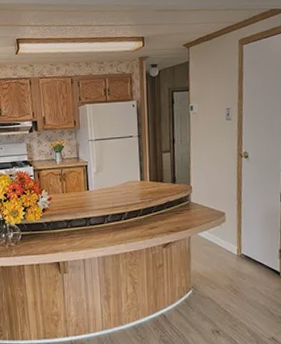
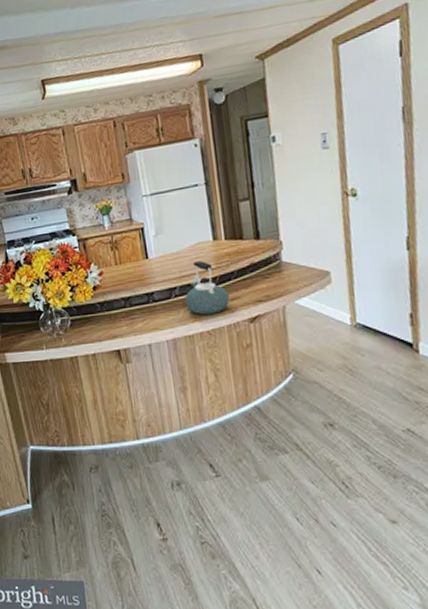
kettle: none [115,196,149,239] -> present [185,261,229,315]

